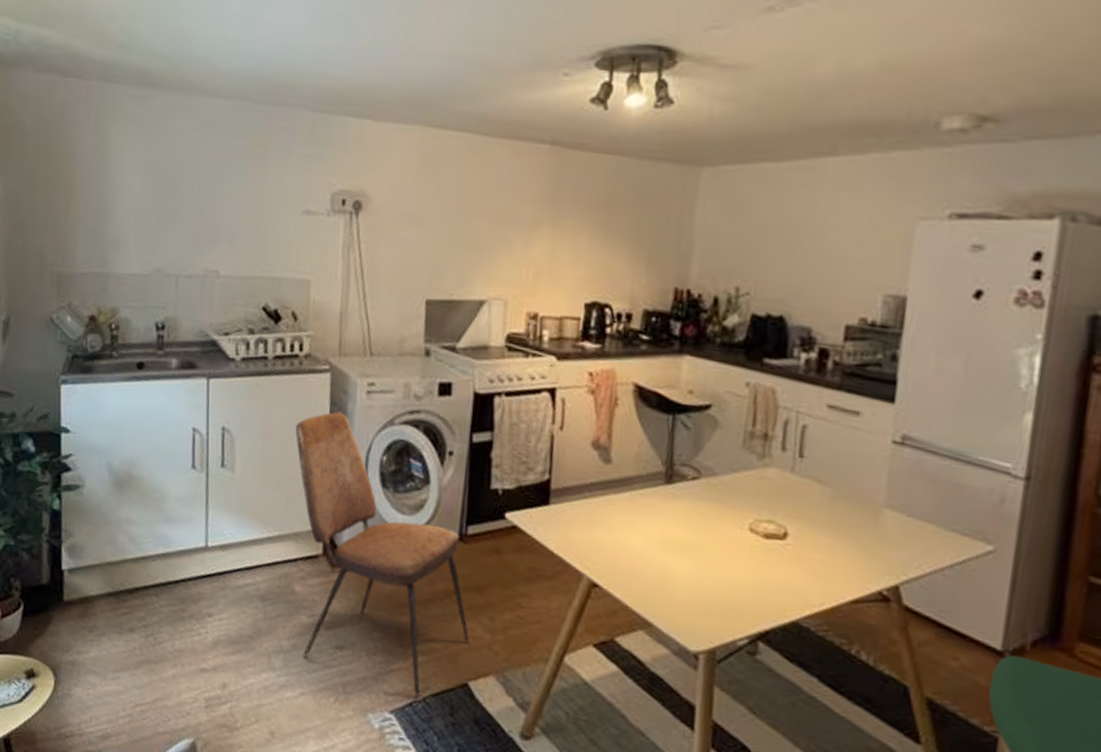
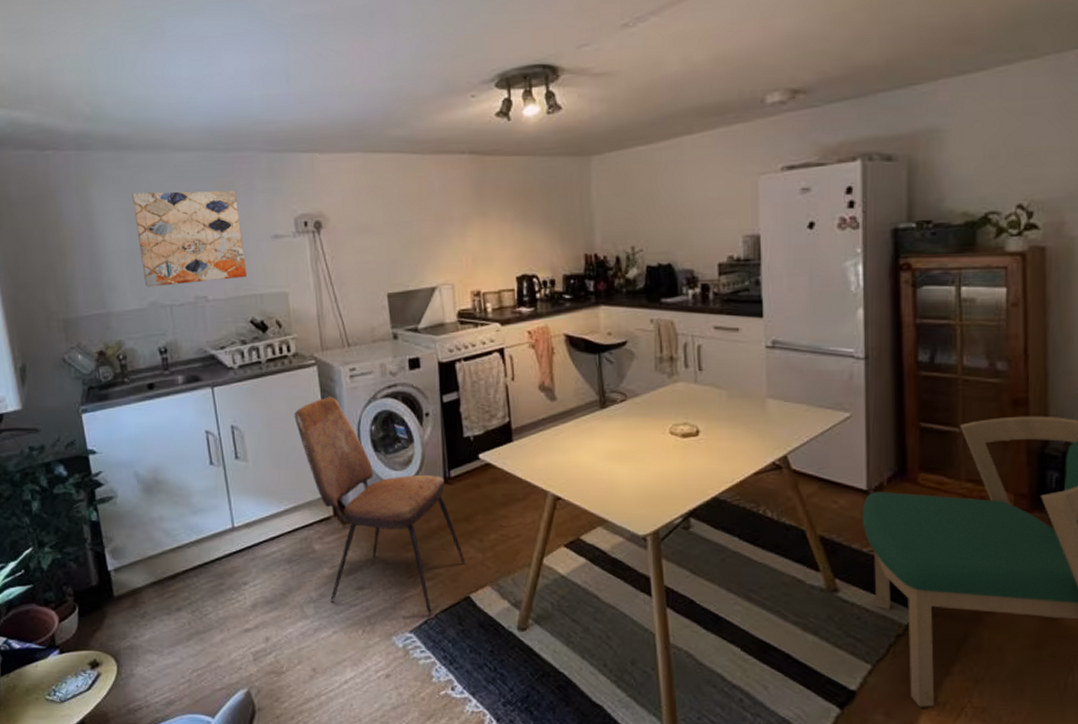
wall art: none [152,139,270,256] -> present [132,190,248,287]

